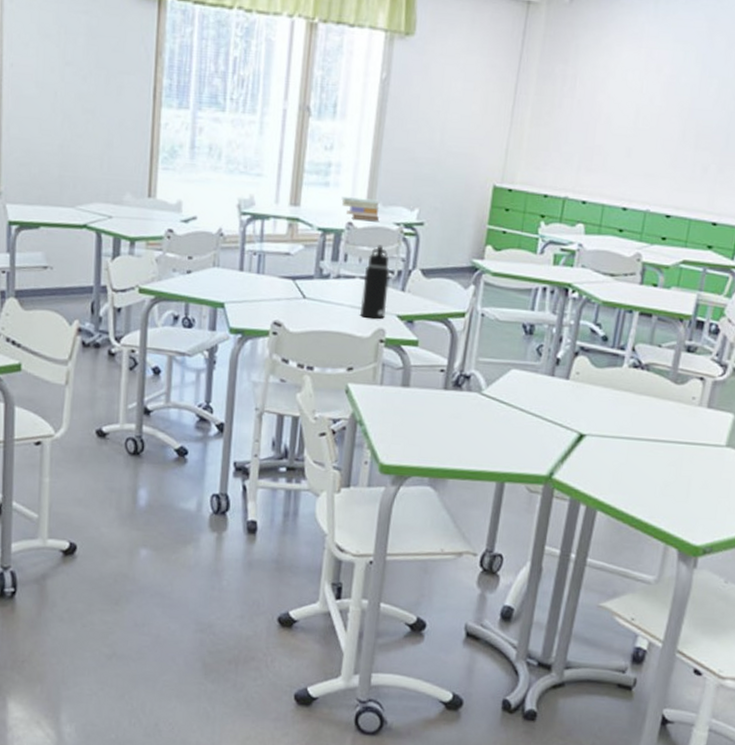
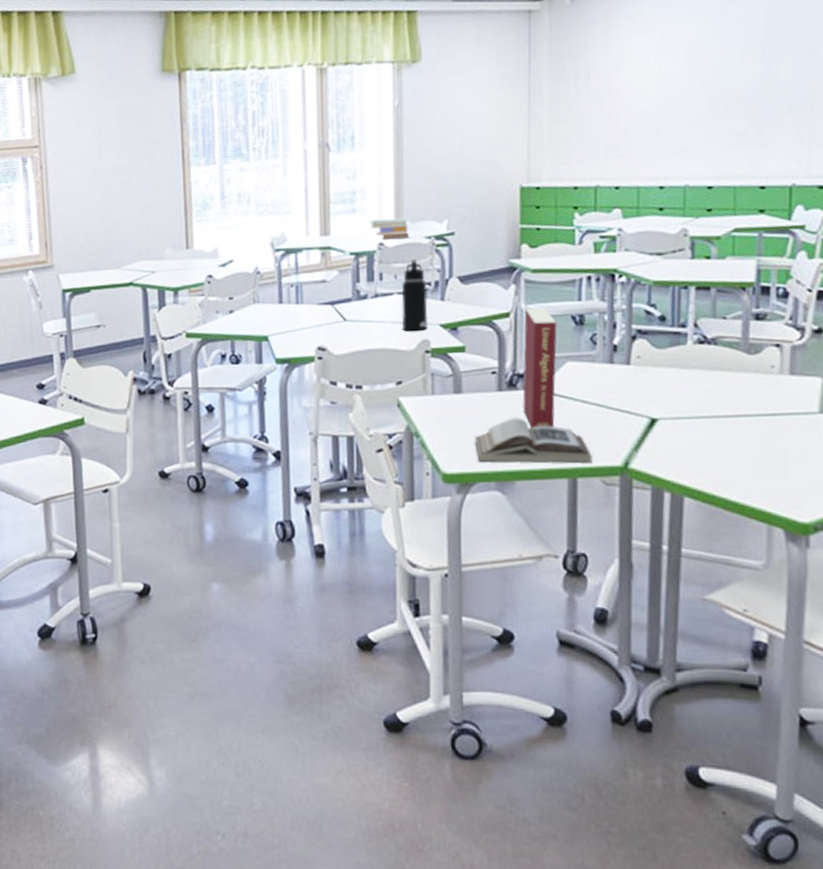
book: none [415,417,522,469] -> present [475,418,593,463]
book: none [464,311,508,432] -> present [522,308,557,428]

